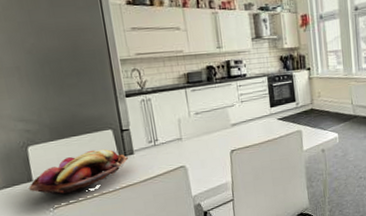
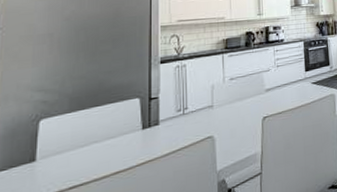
fruit basket: present [29,149,129,195] -> none [29,120,153,177]

